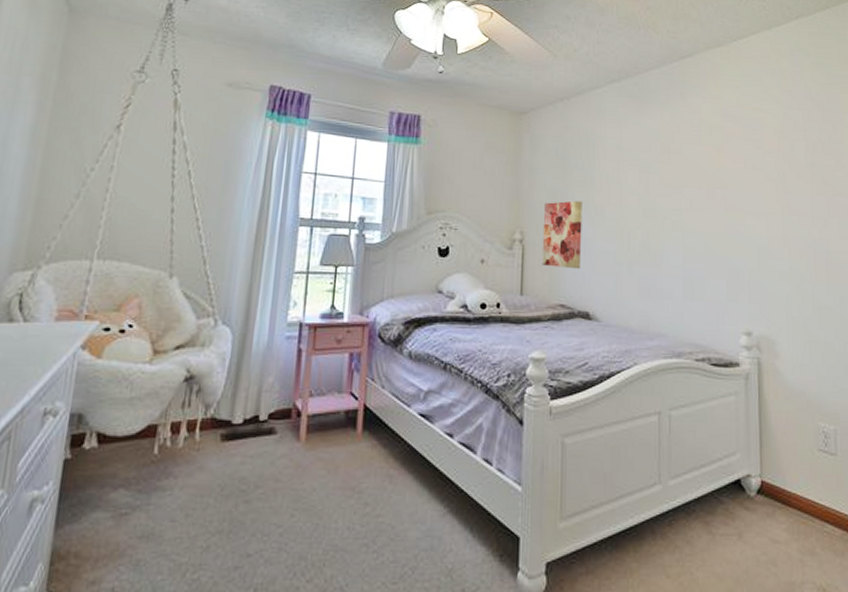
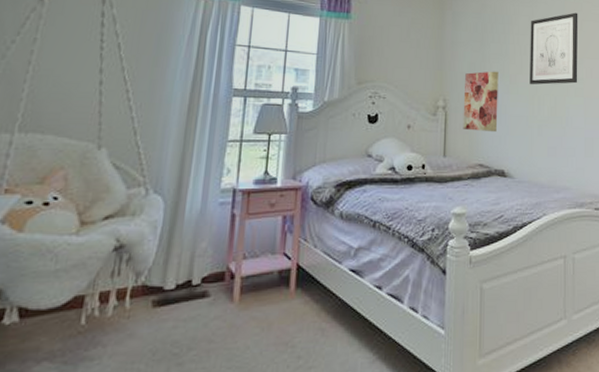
wall art: none [618,134,676,217] -> present [530,12,578,85]

